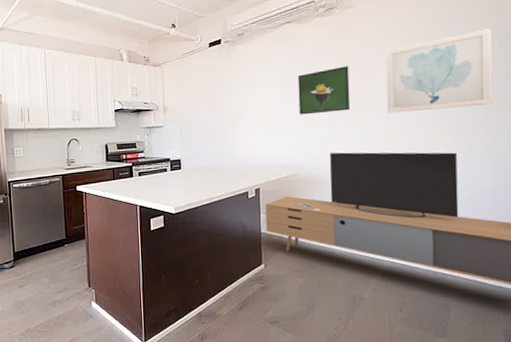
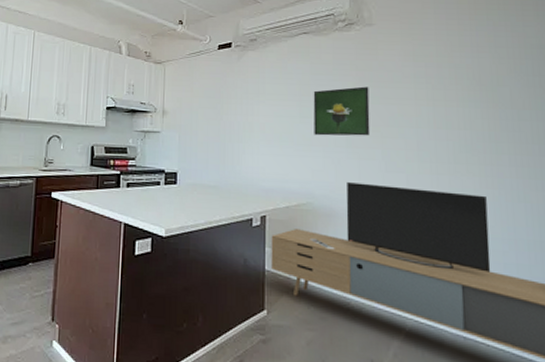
wall art: present [385,28,494,114] -> none [408,64,524,147]

